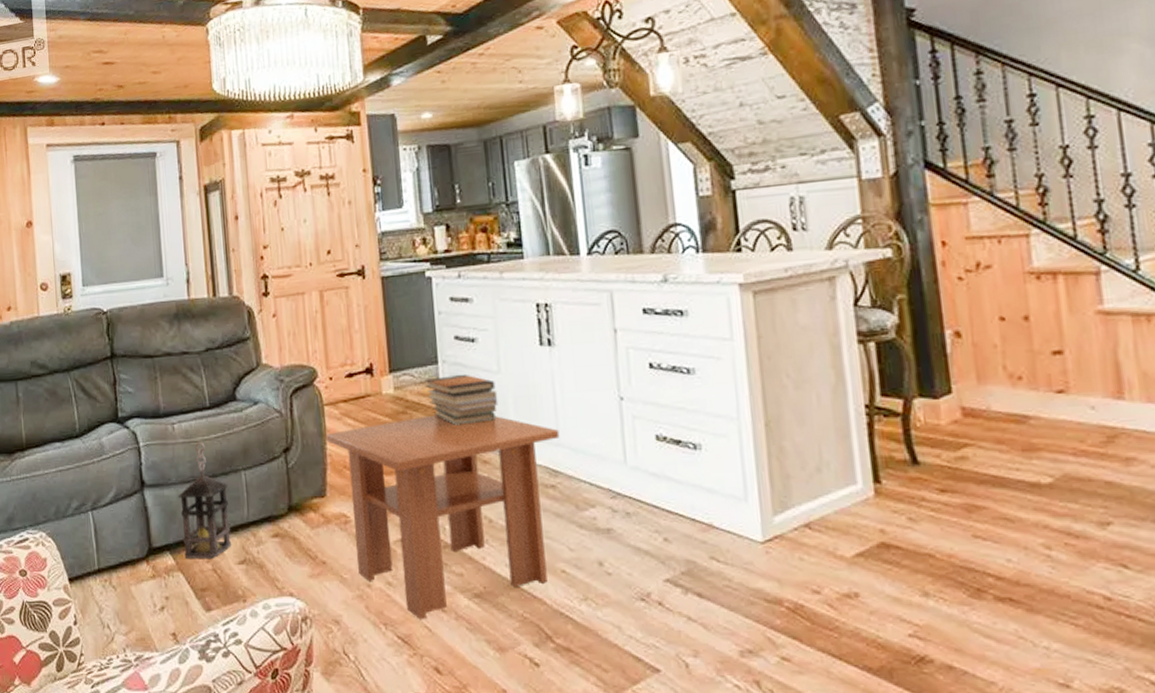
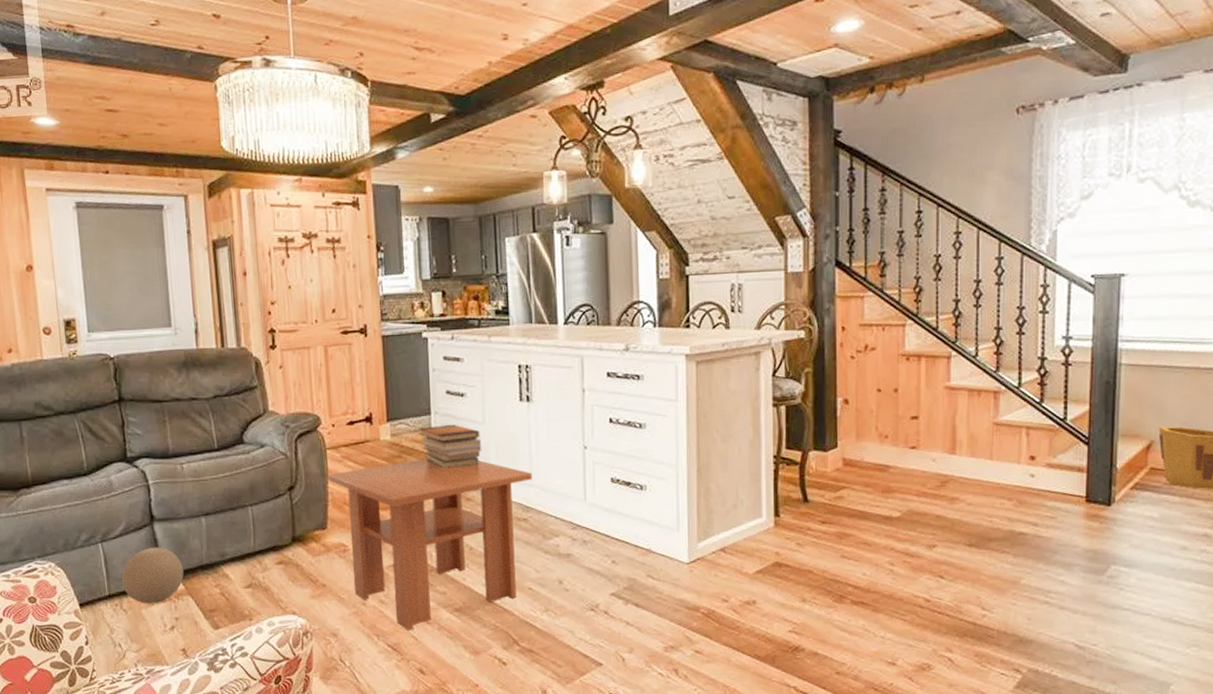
ball: none [111,516,174,580] -> present [121,547,184,604]
lantern: present [178,441,232,558] -> none [187,480,239,584]

